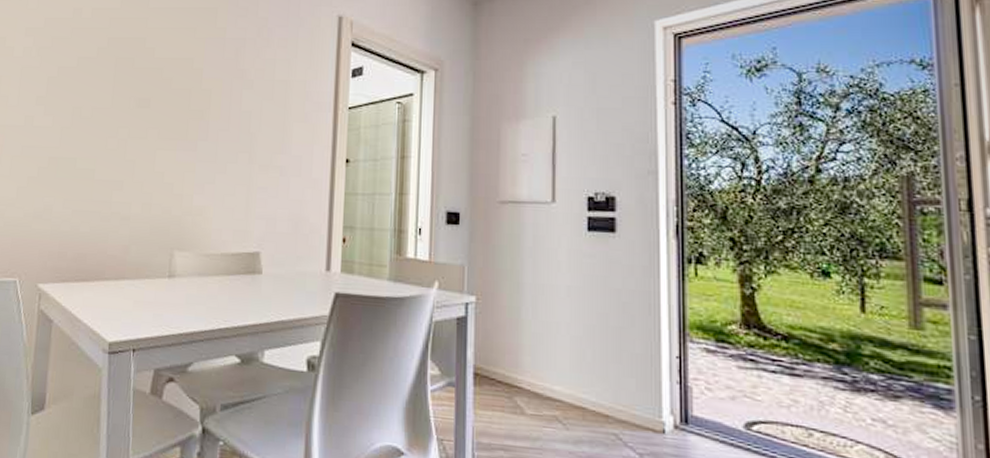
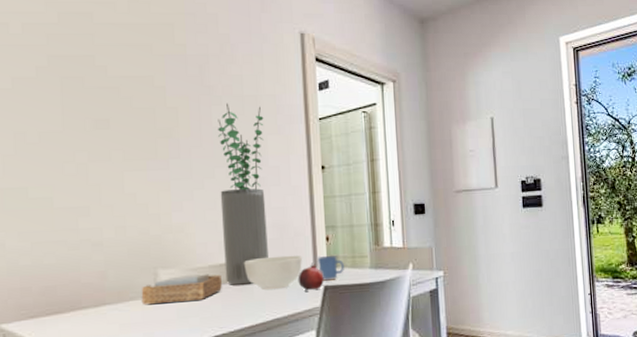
napkin holder: none [155,260,232,288] -> present [141,274,222,306]
vase: none [235,87,292,279] -> present [218,103,268,286]
bowl: none [255,252,315,290] -> present [244,255,302,291]
fruit: none [307,265,336,297] -> present [297,262,324,291]
mug: none [330,258,359,289] -> present [316,255,344,282]

